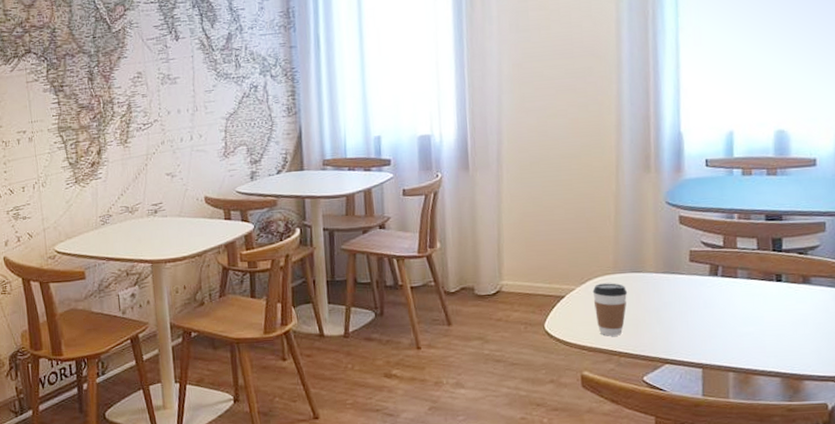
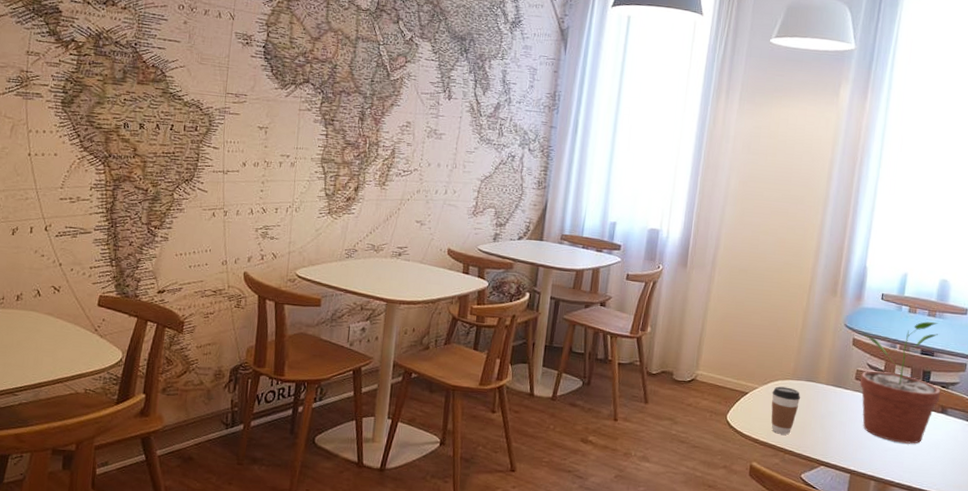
potted plant: none [692,181,799,325] -> present [859,321,941,444]

